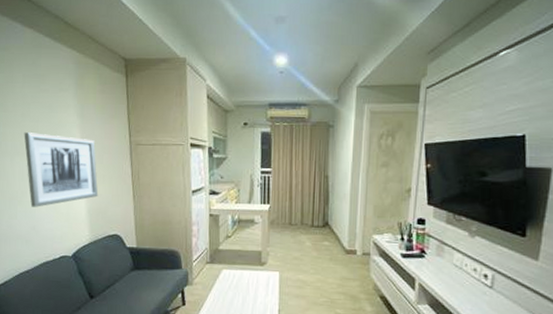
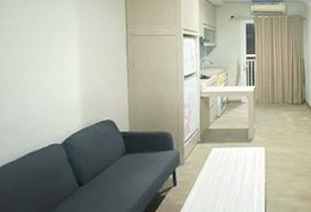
wall art: present [24,132,99,207] -> none [20,25,93,97]

